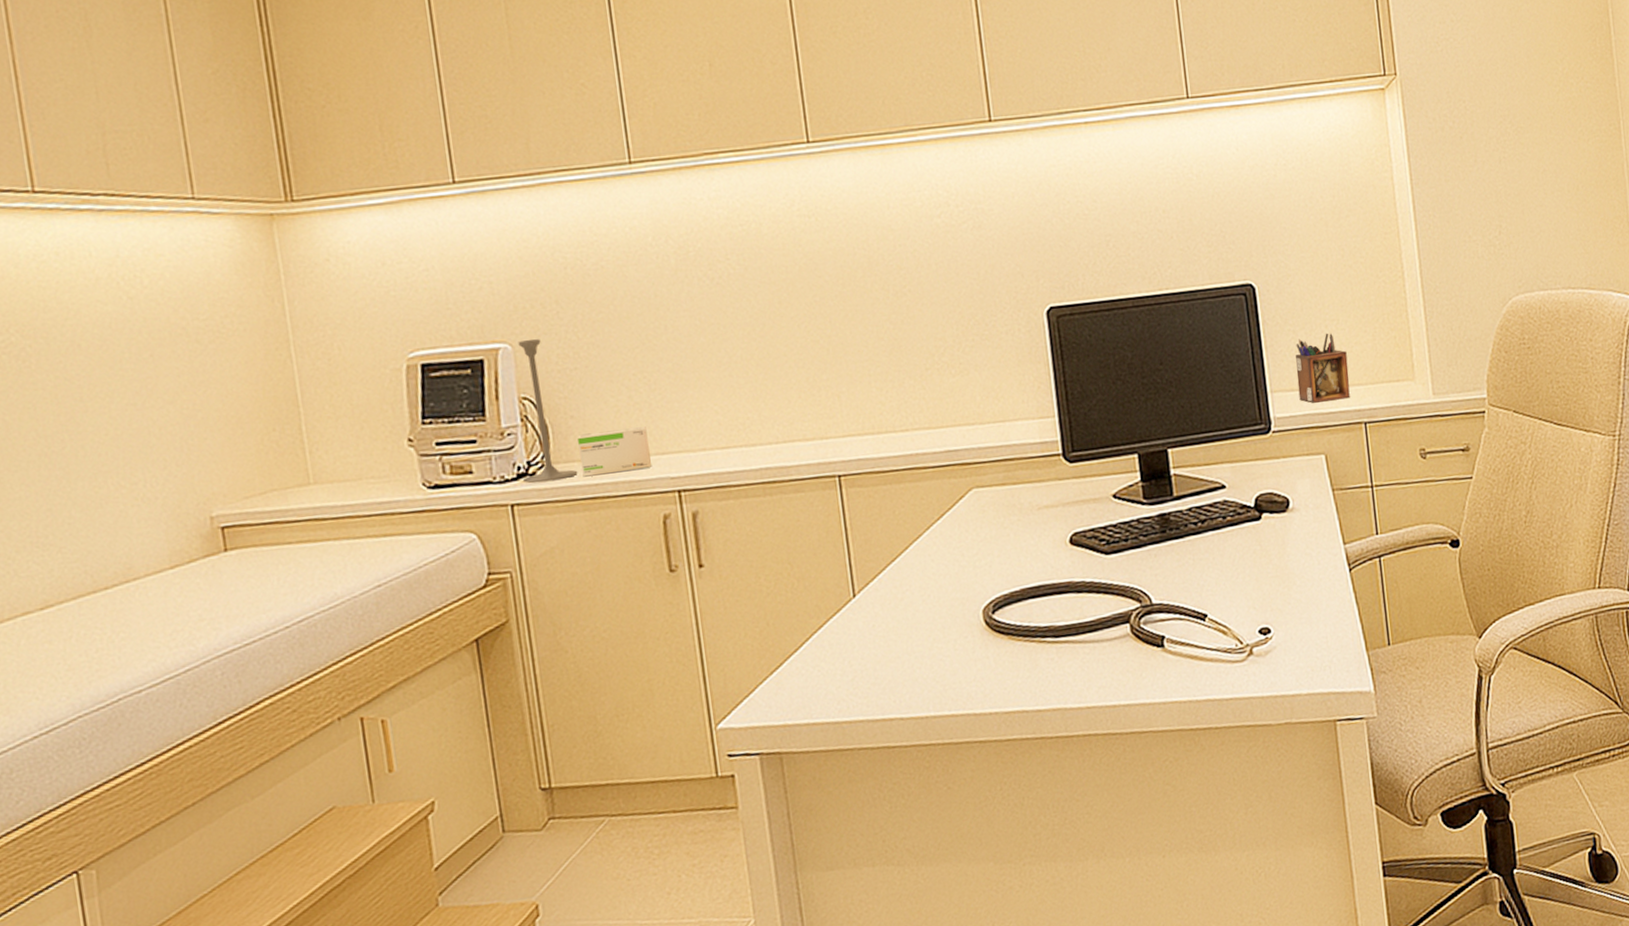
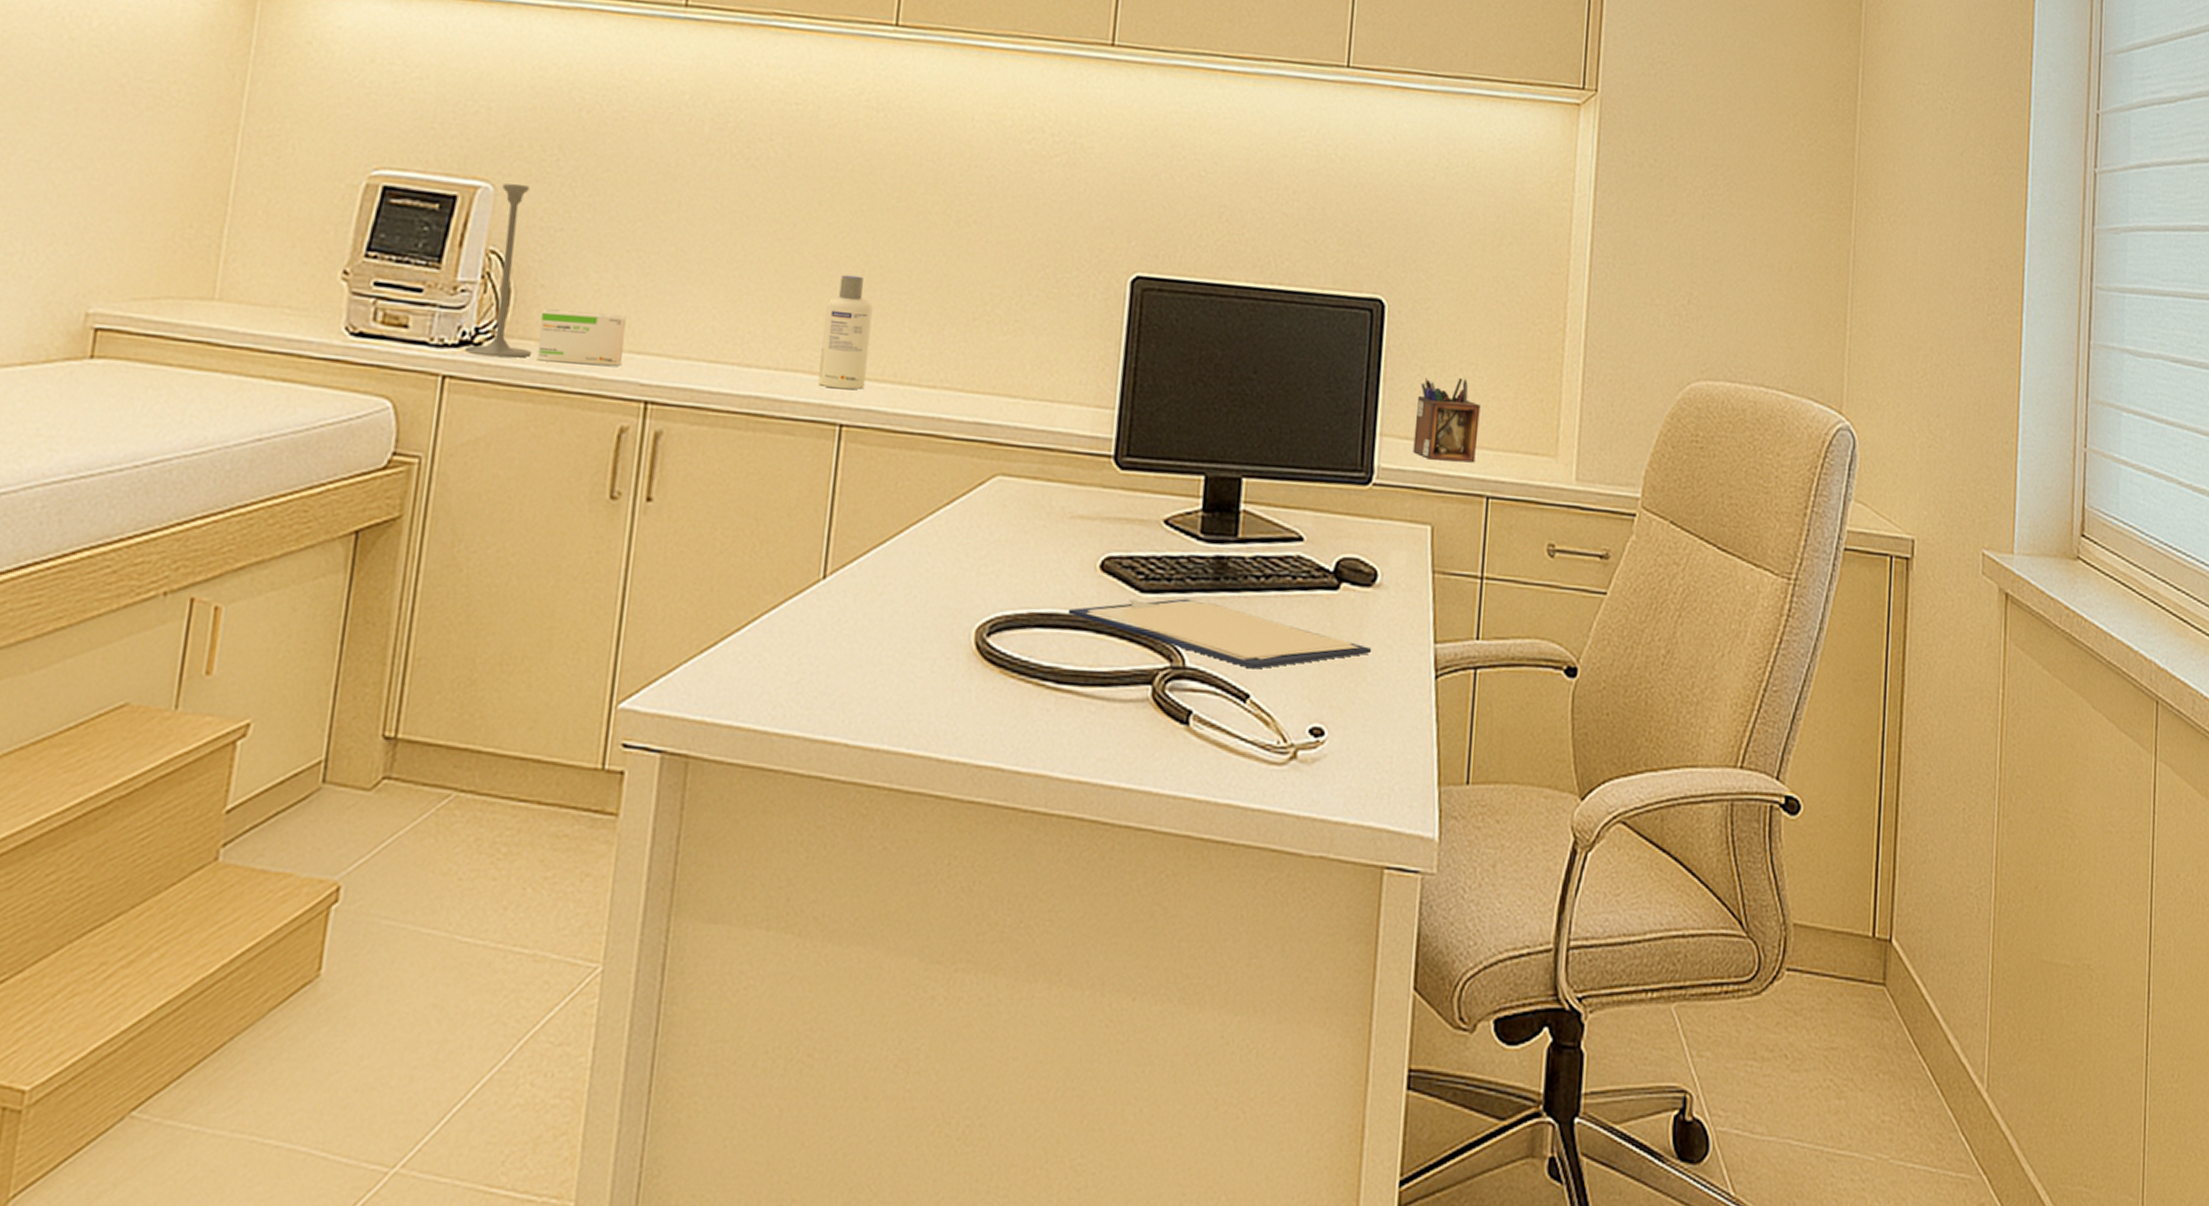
screw cap bottle: none [805,354,851,449] -> present [818,274,873,390]
notepad: none [1051,550,1296,595] -> present [1067,598,1372,669]

